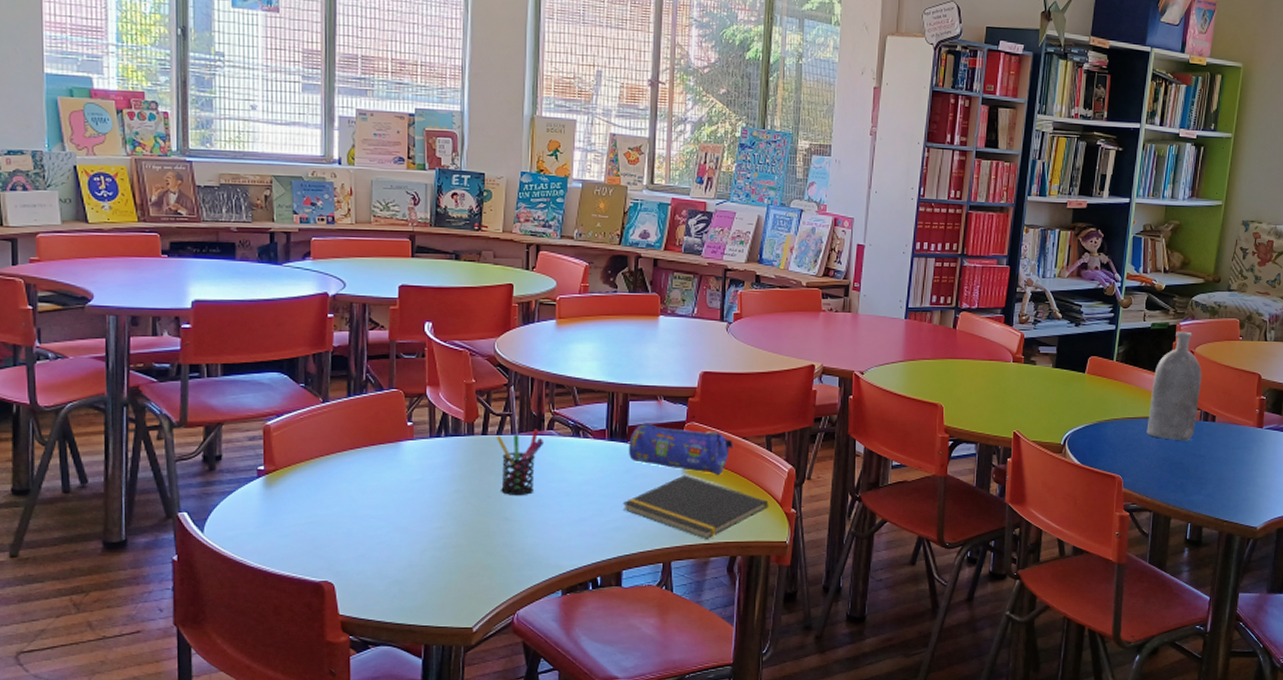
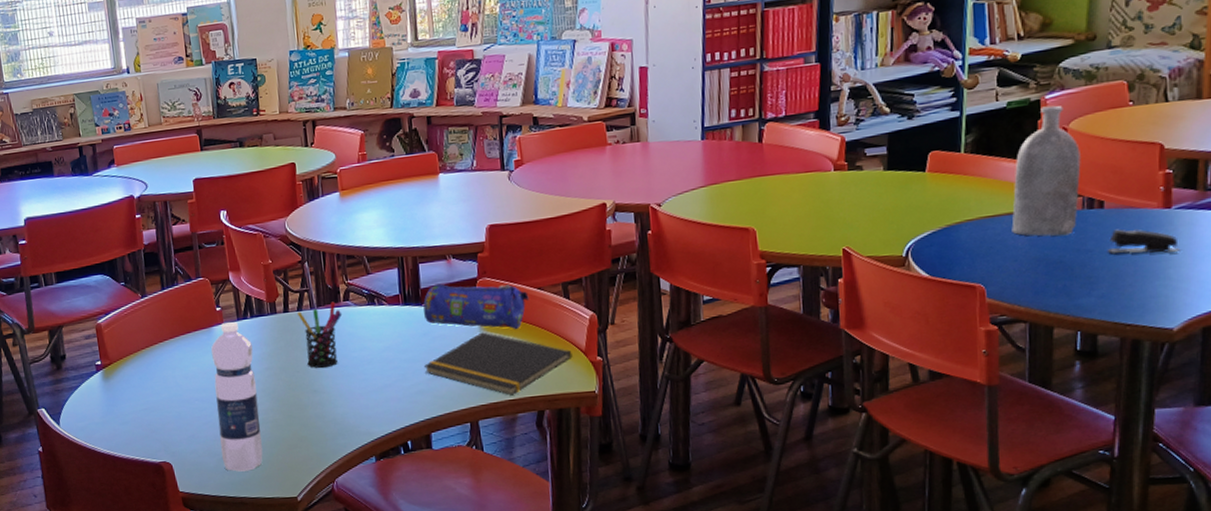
water bottle: none [393,438,443,597] -> present [211,321,263,472]
stapler: none [1216,440,1267,465] -> present [1108,229,1181,254]

